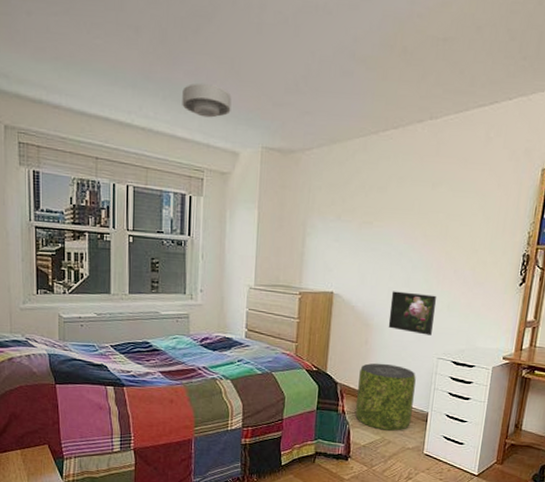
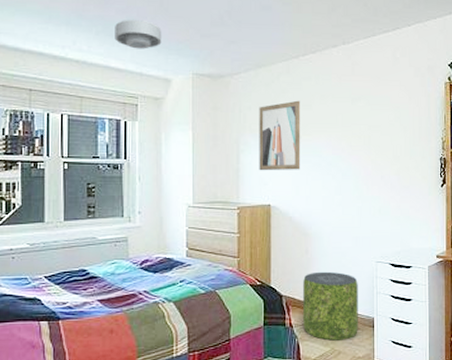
wall art: none [324,182,376,258] -> present [259,100,301,171]
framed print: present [388,291,437,336] -> none [326,200,369,240]

